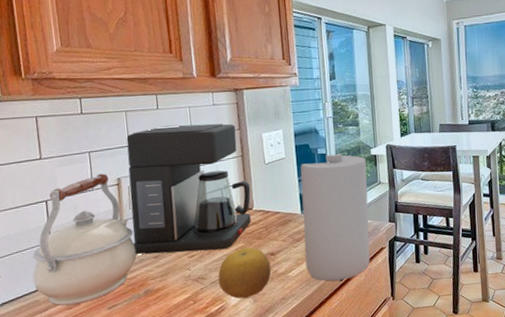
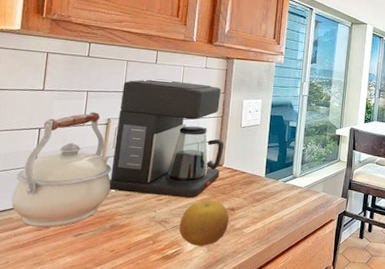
paper towel holder: present [300,152,370,281] -> none [260,128,330,244]

